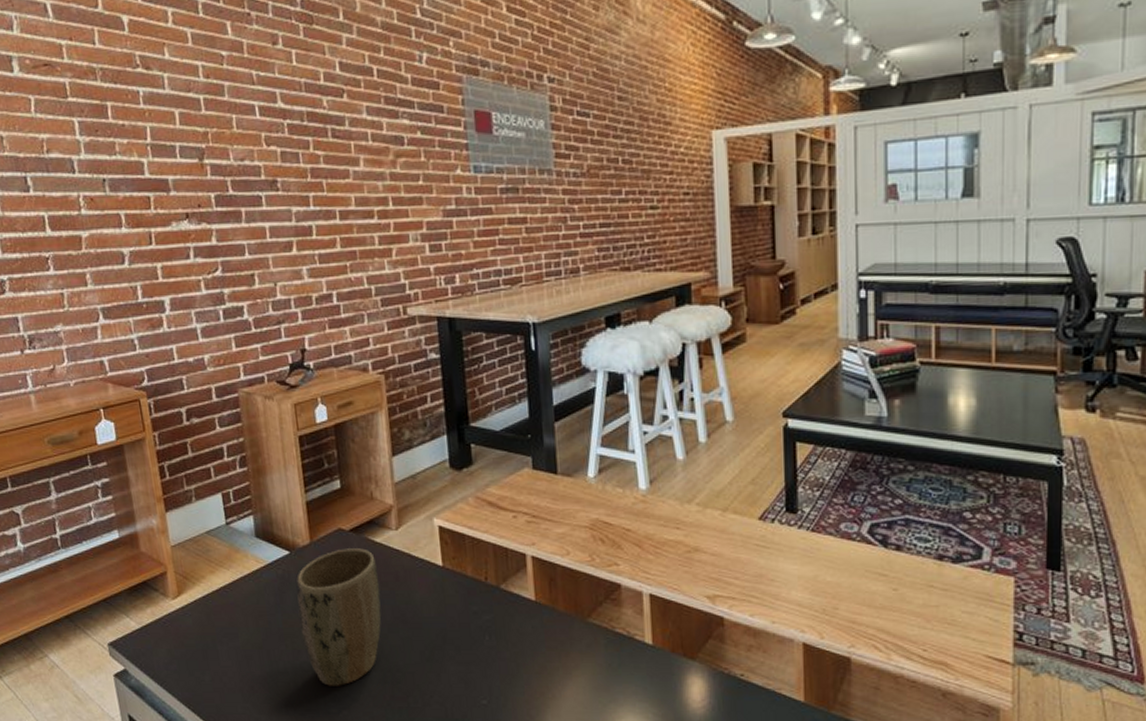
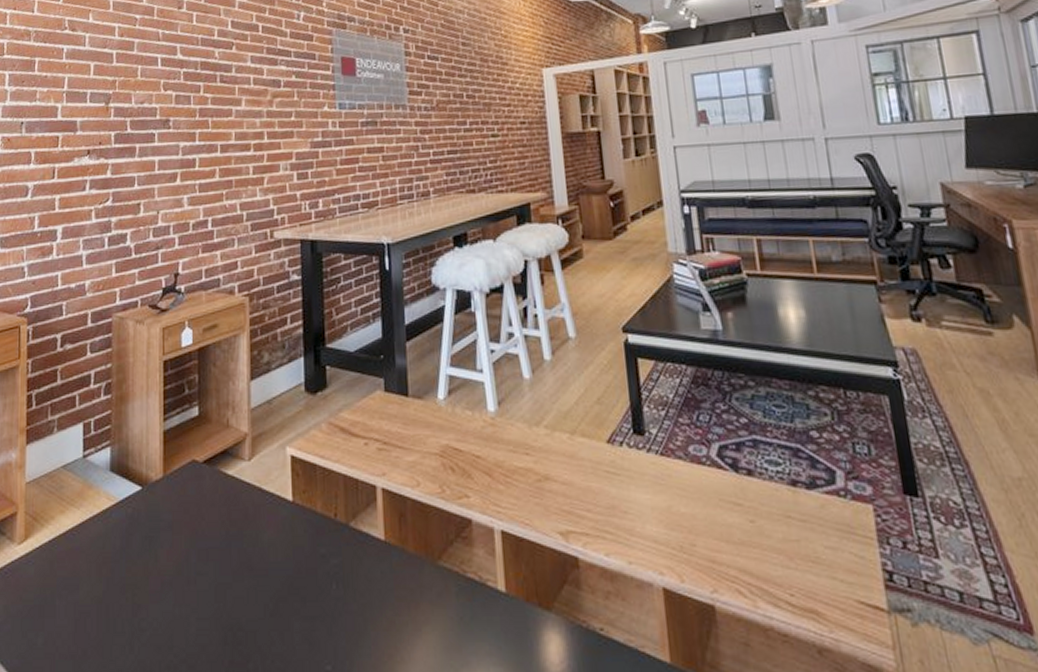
plant pot: present [296,548,382,686] -> none [143,482,228,649]

